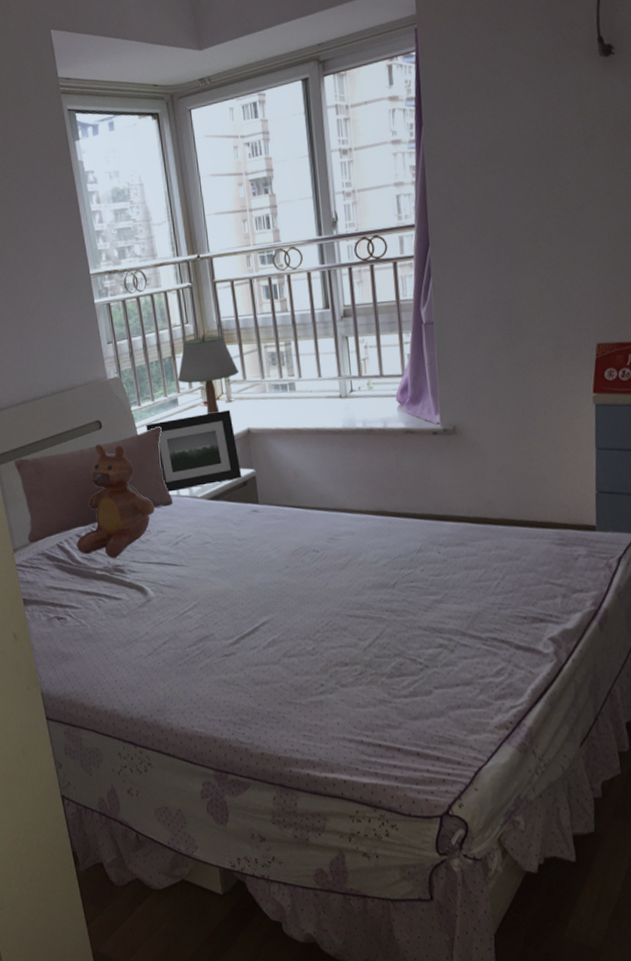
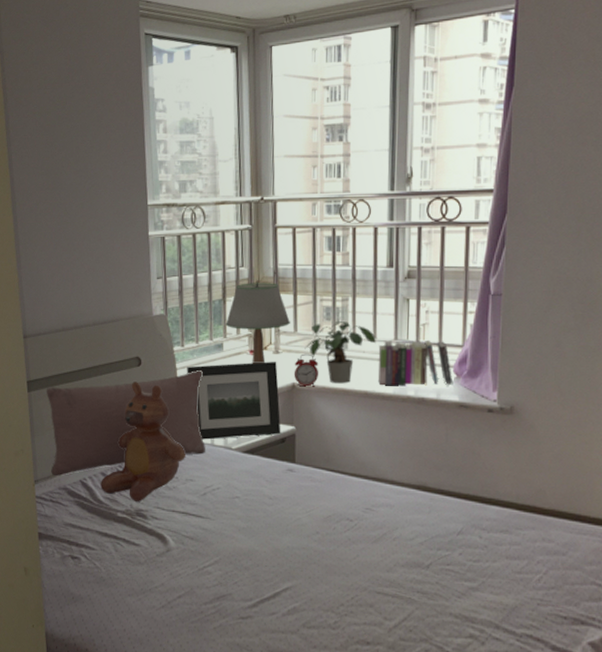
alarm clock: none [247,399,272,431] -> present [293,353,319,387]
potted plant: none [255,364,321,425] -> present [305,321,376,384]
books: none [324,373,398,422] -> present [378,339,454,387]

